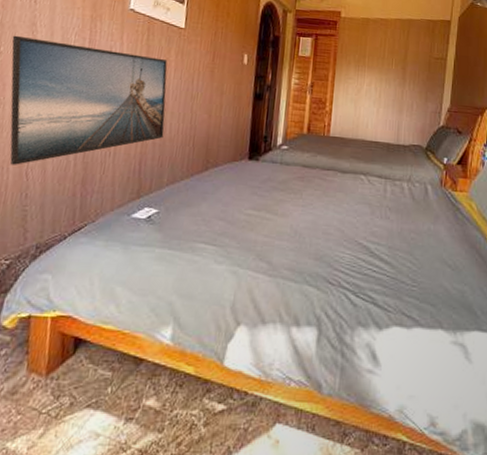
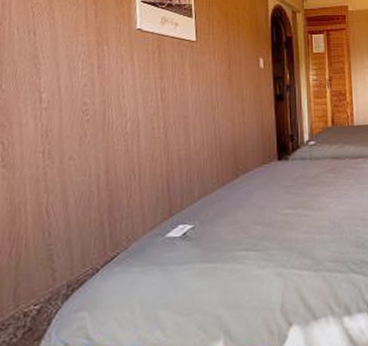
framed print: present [9,35,168,165] -> none [13,70,189,205]

